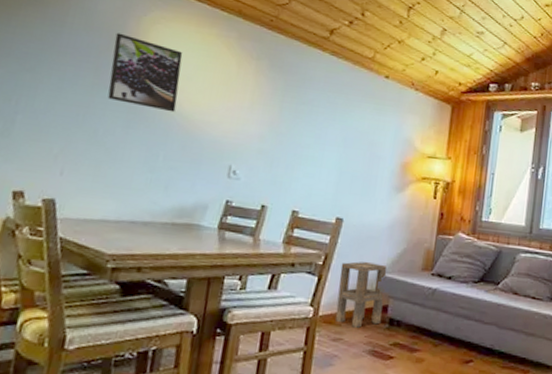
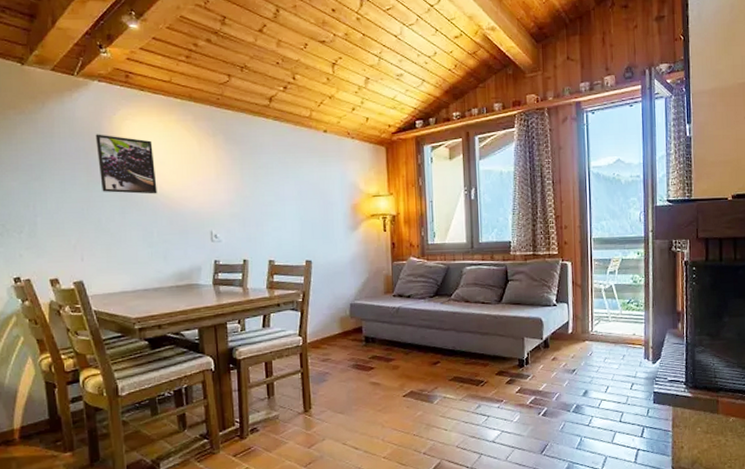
side table: present [334,261,388,328] -> none [317,293,359,348]

